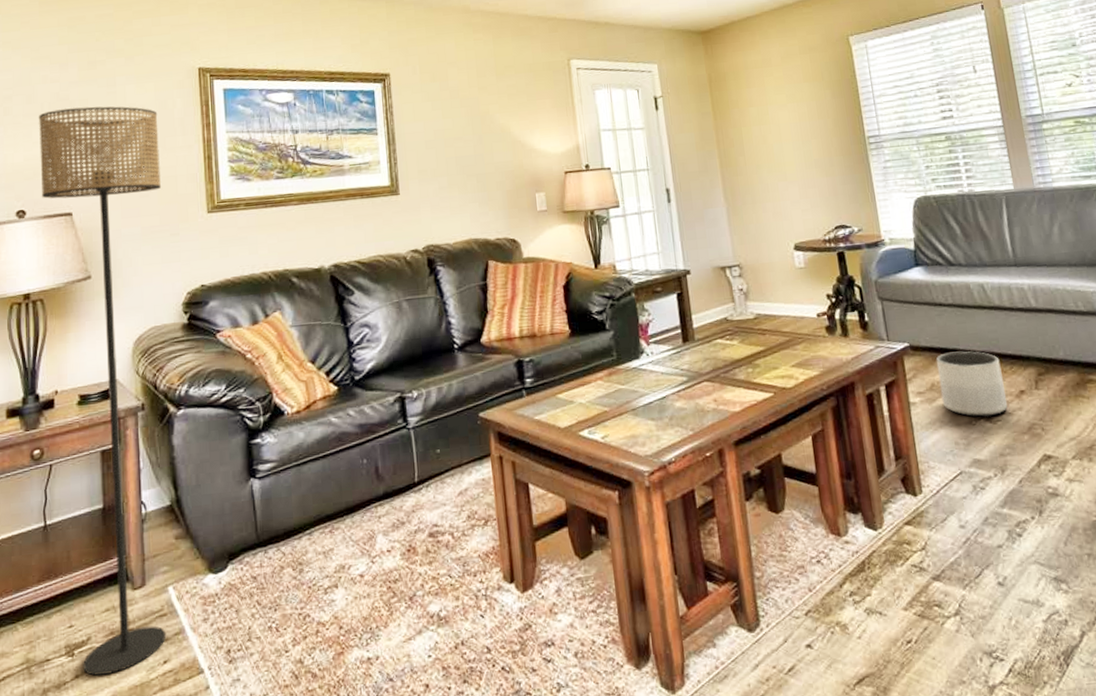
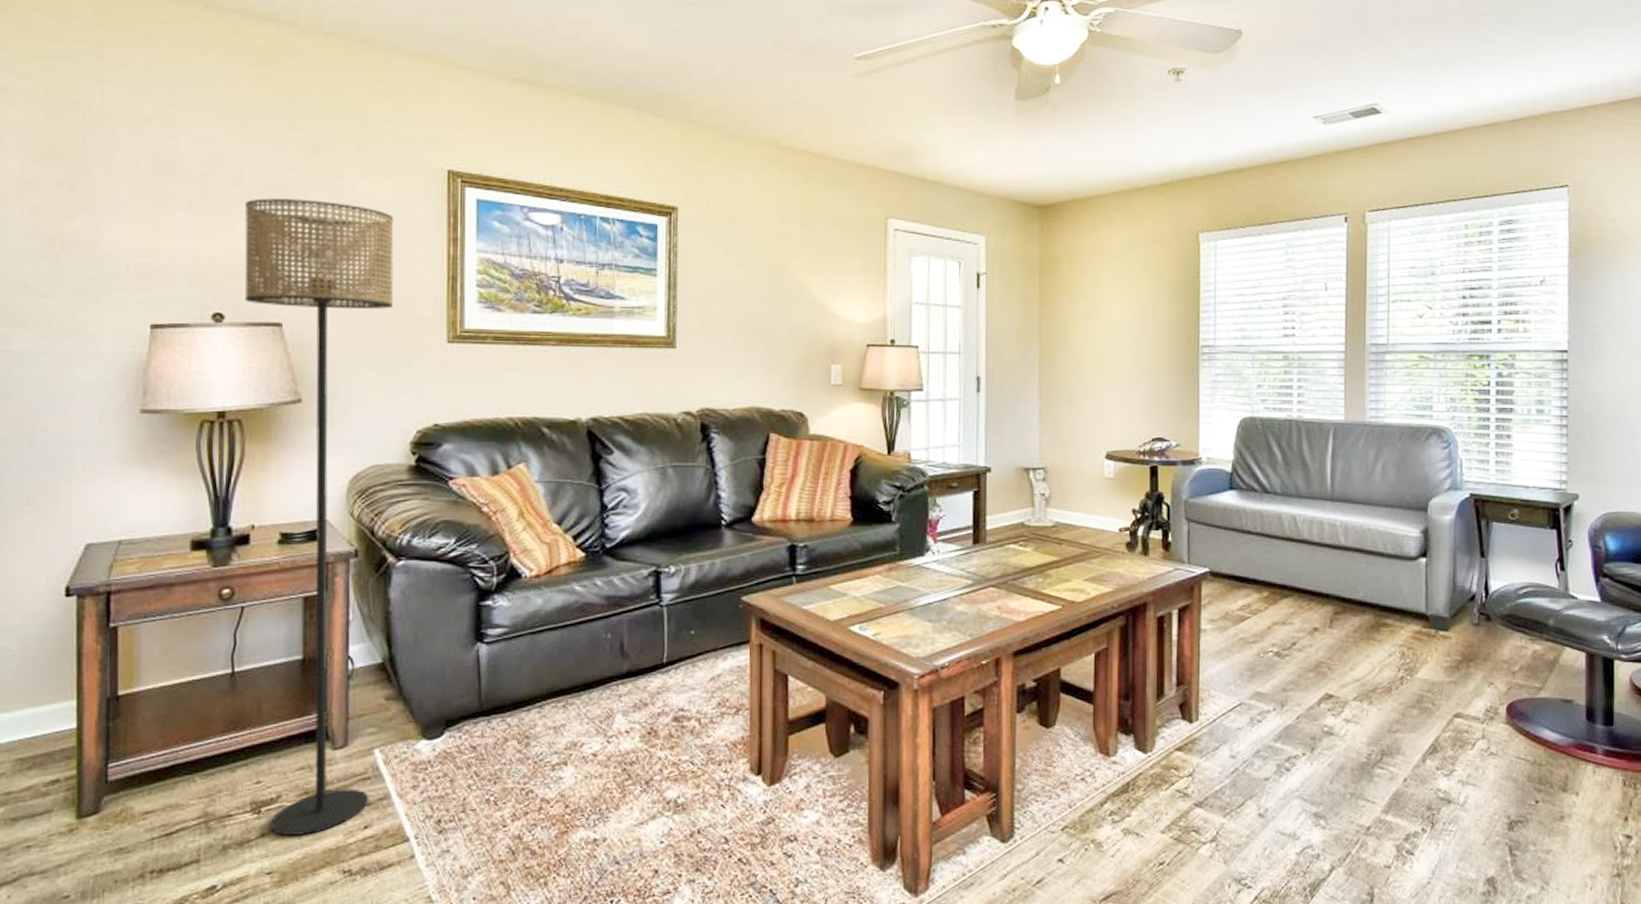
planter: present [935,351,1008,417] -> none [1233,582,1299,650]

